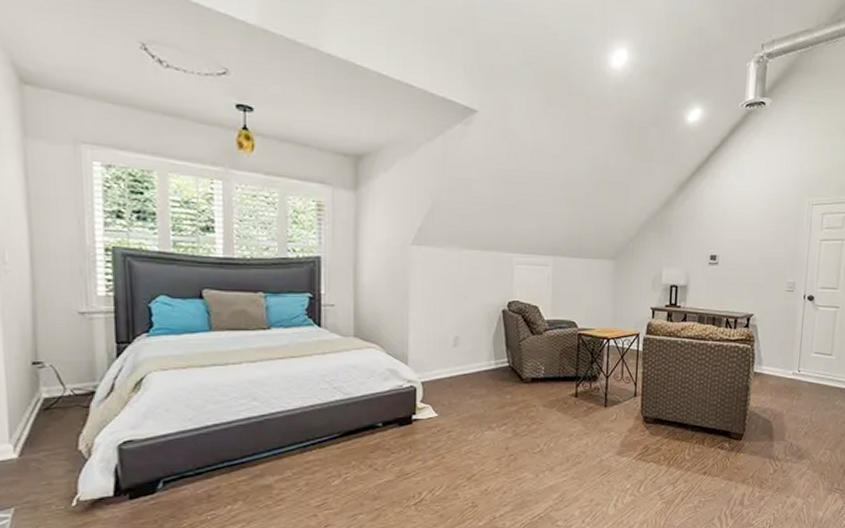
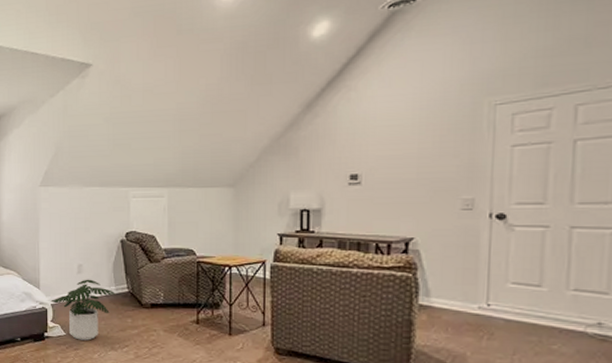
potted plant: none [421,353,496,421] -> present [51,279,116,341]

